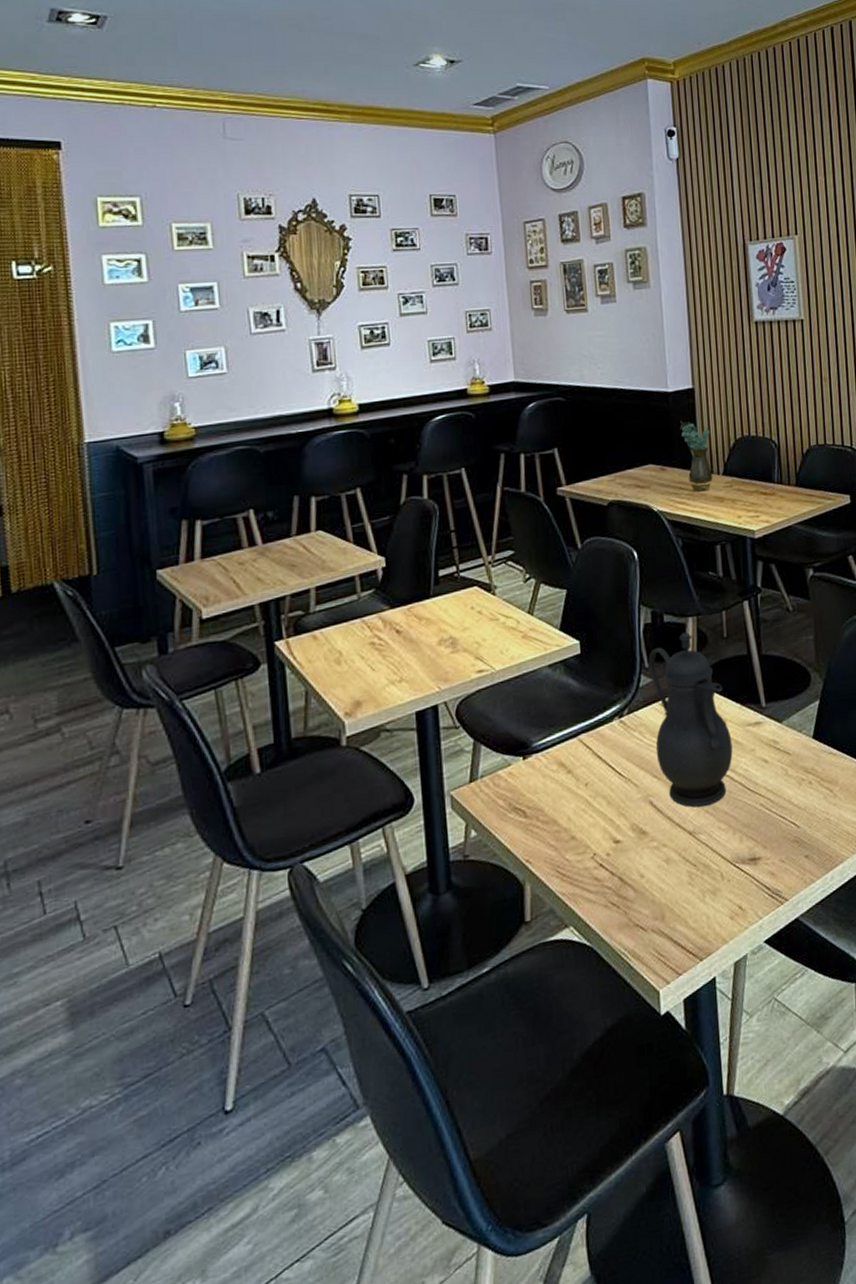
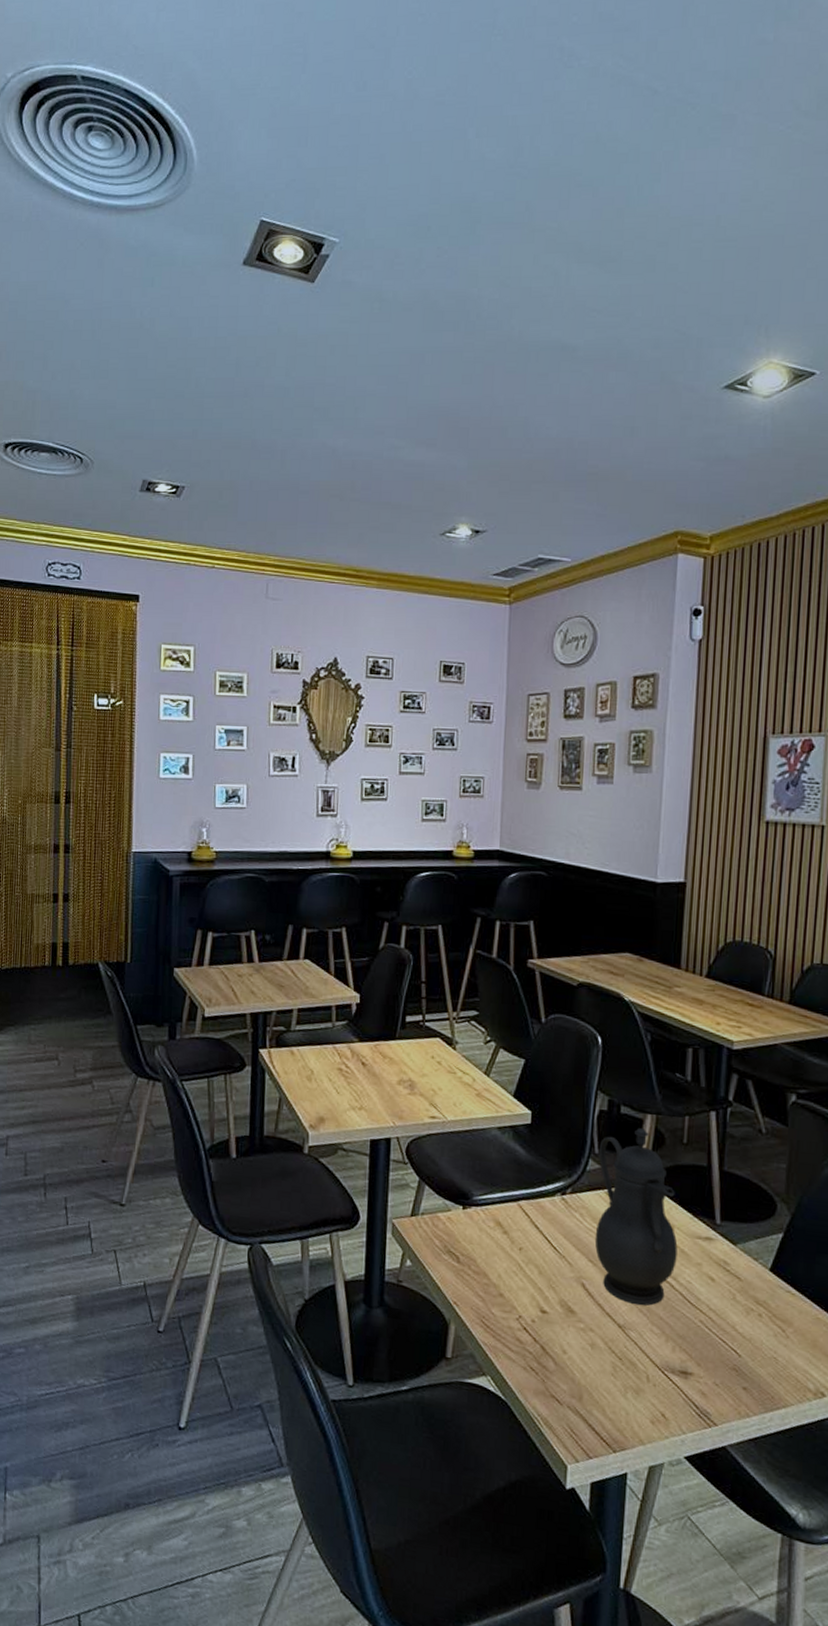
vase: present [679,421,713,492] -> none [664,914,697,991]

